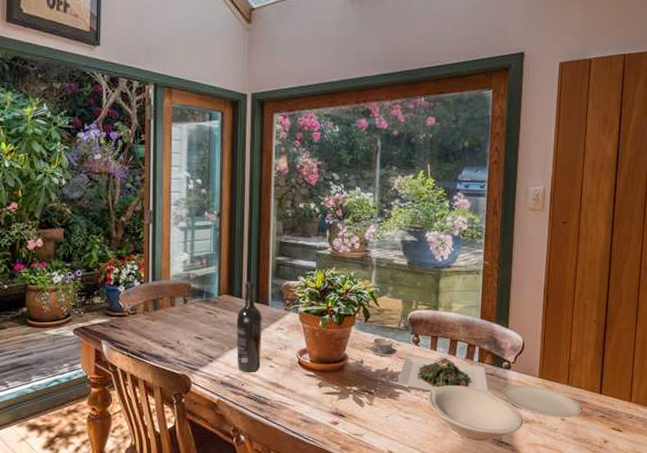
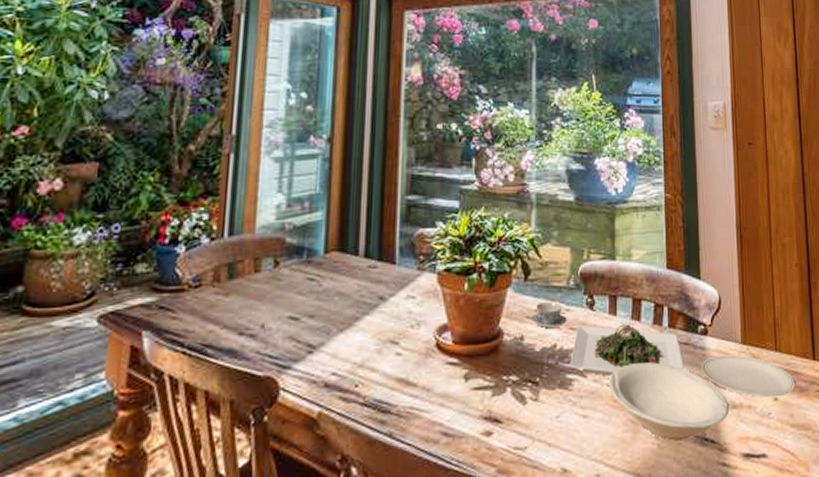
wine bottle: present [236,281,262,372] -> none [348,230,386,366]

